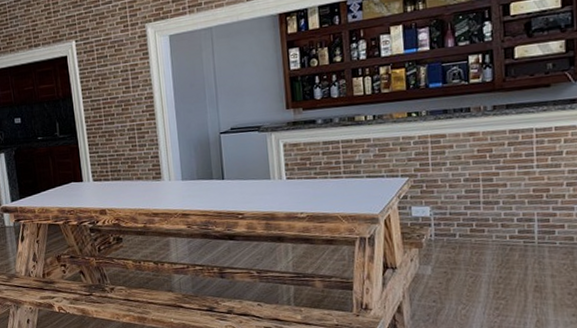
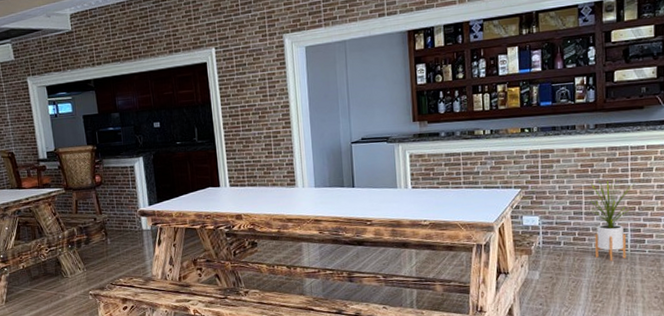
house plant: none [488,161,542,254] -> present [590,176,635,261]

